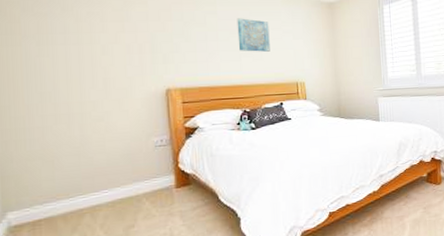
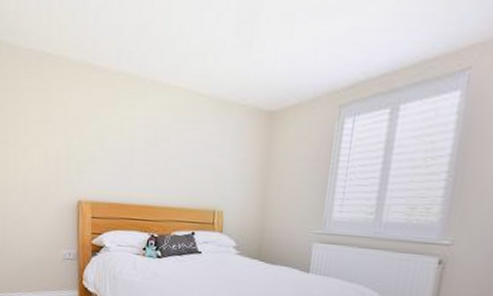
wall art: present [237,18,270,52] -> none [154,126,192,170]

